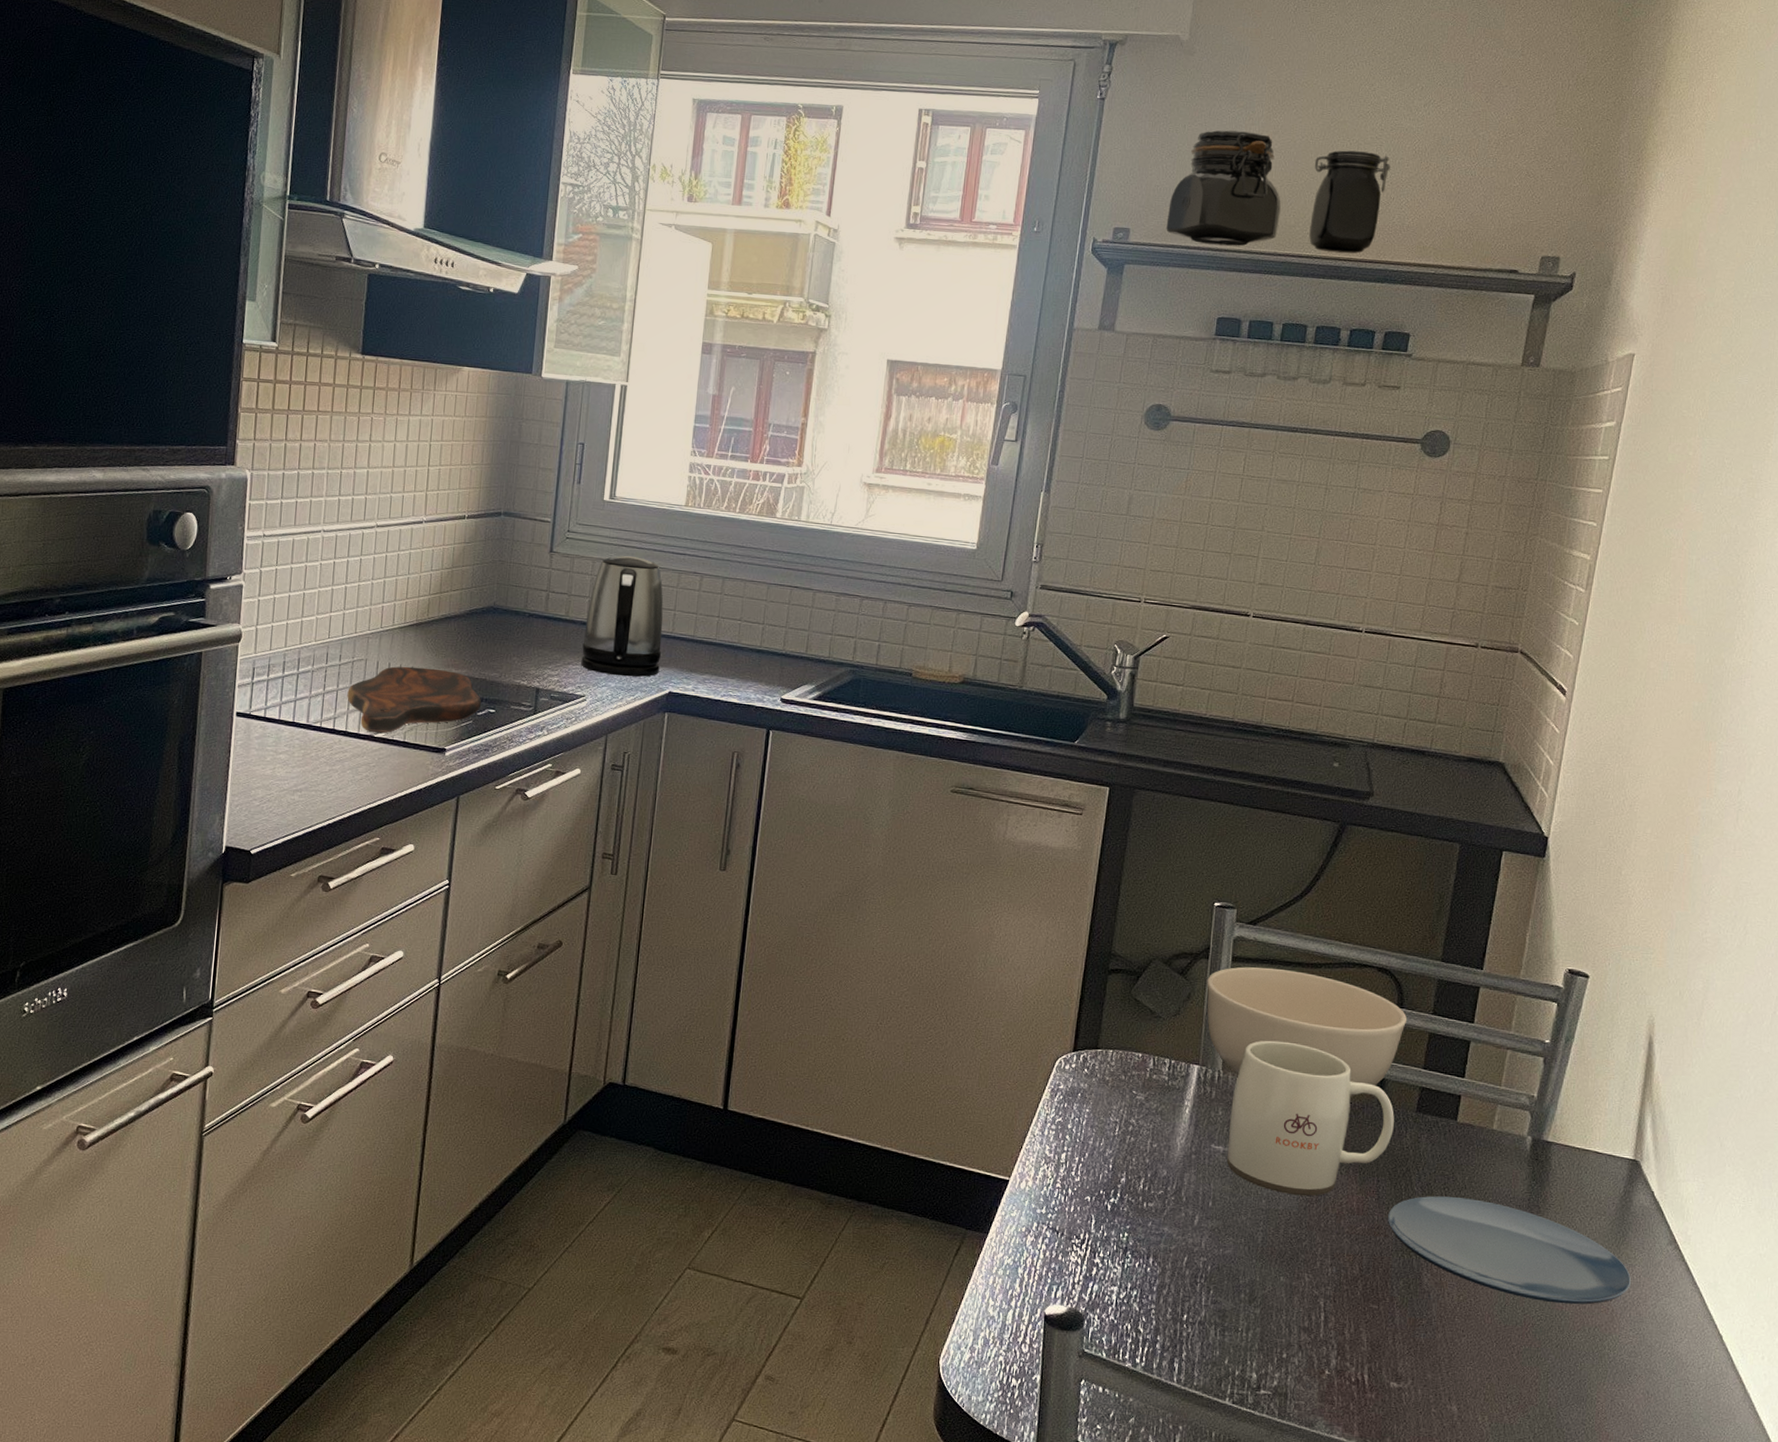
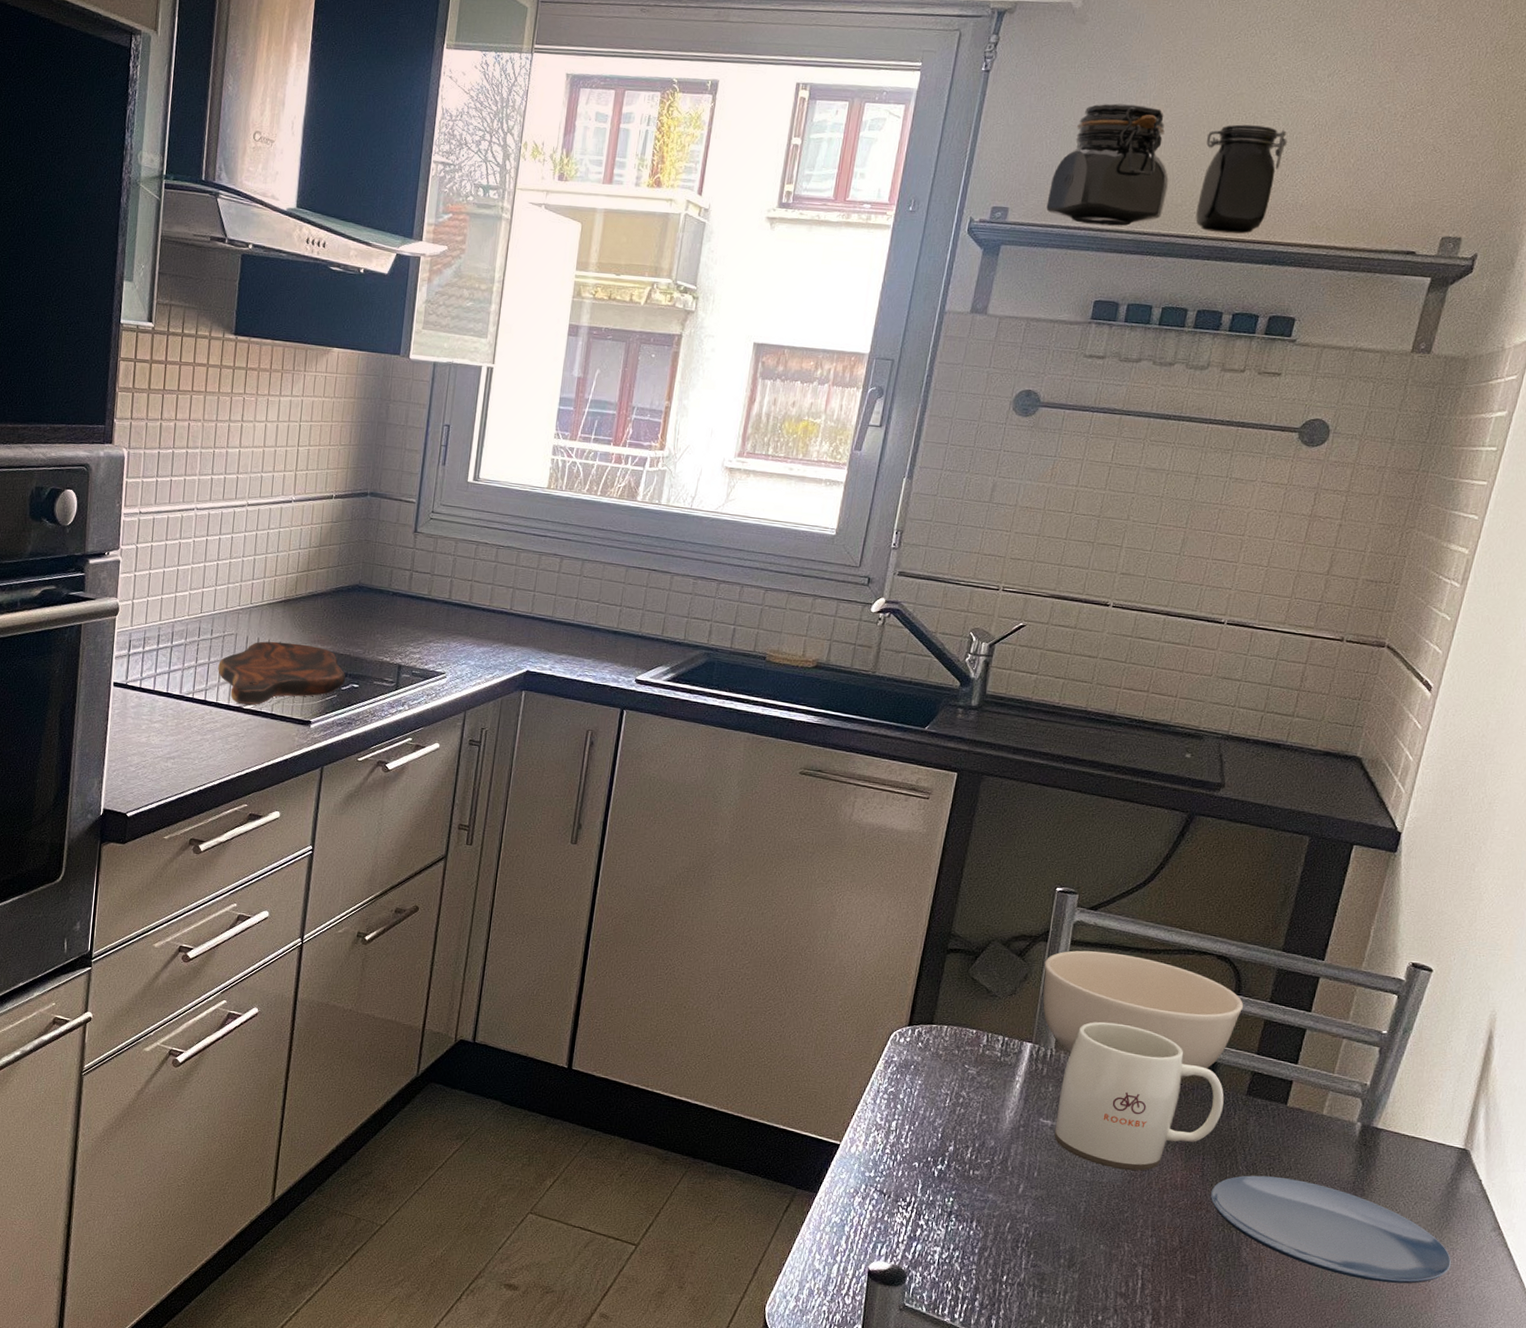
kettle: present [581,555,664,677] -> none [442,536,524,656]

